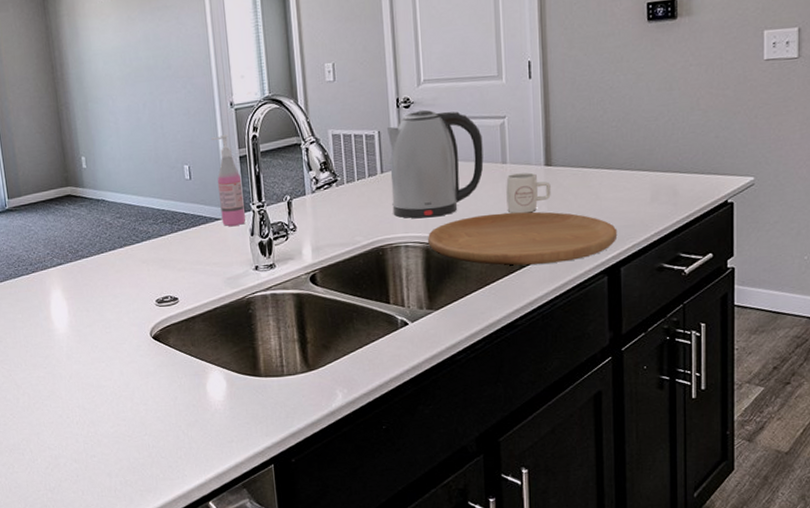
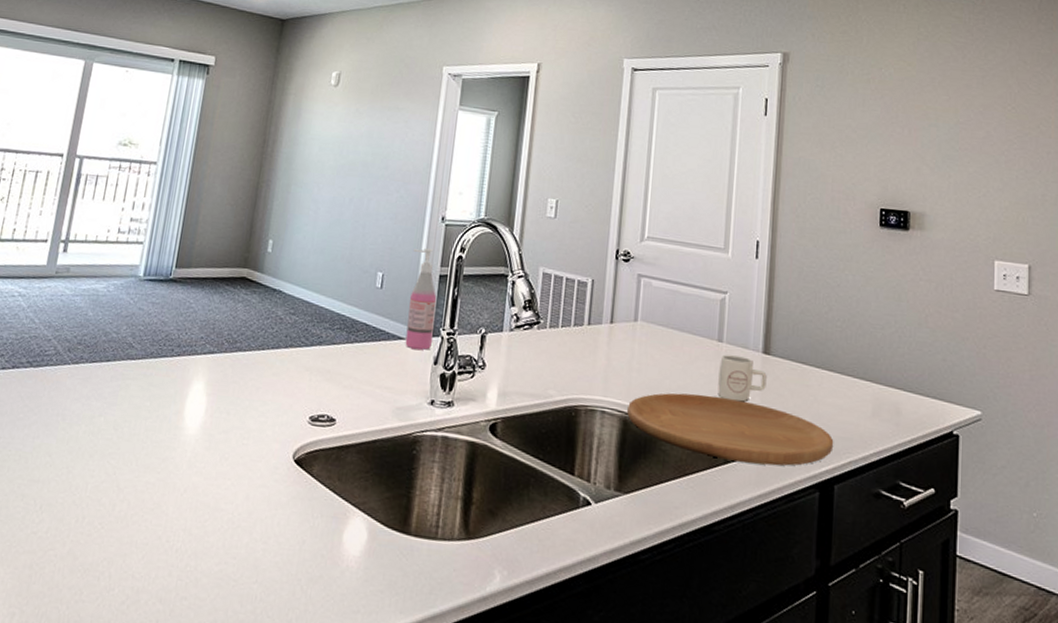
kettle: present [386,109,484,219] -> none [594,266,701,386]

